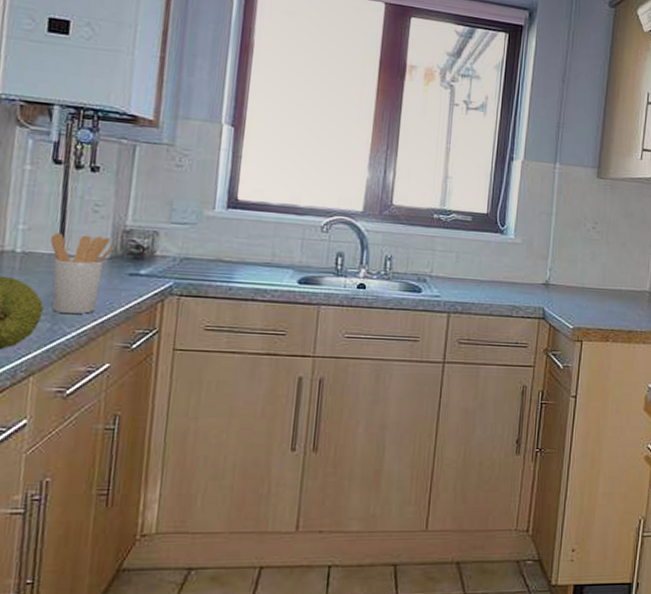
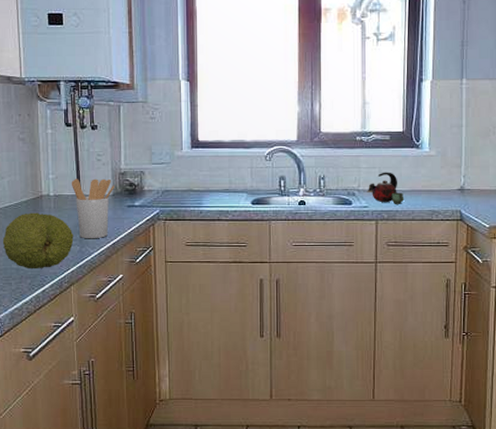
kettle: none [440,257,483,296] -> present [367,172,405,204]

